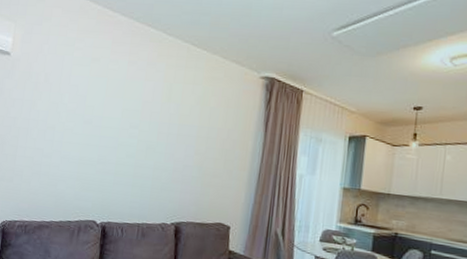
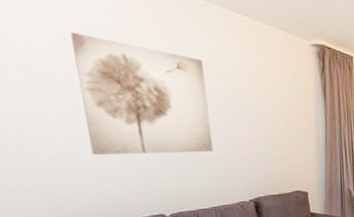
wall art: none [58,61,160,169] -> present [70,31,213,155]

